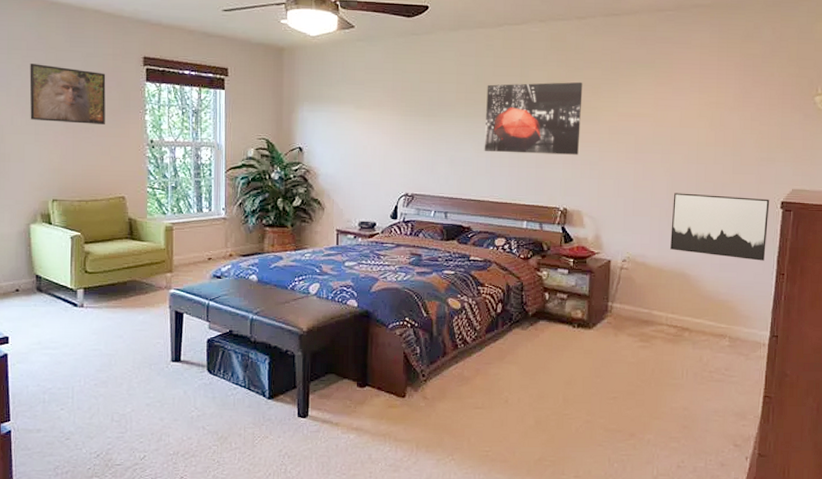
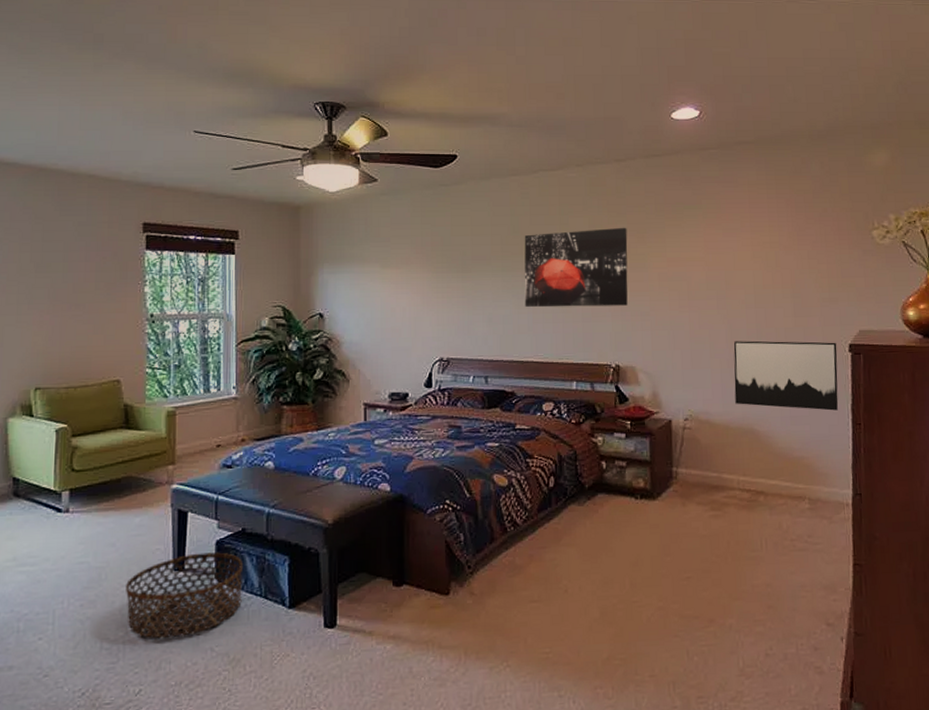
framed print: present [29,64,106,124] -> none [11,236,100,300]
basket: none [131,348,231,417] -> present [125,552,244,639]

